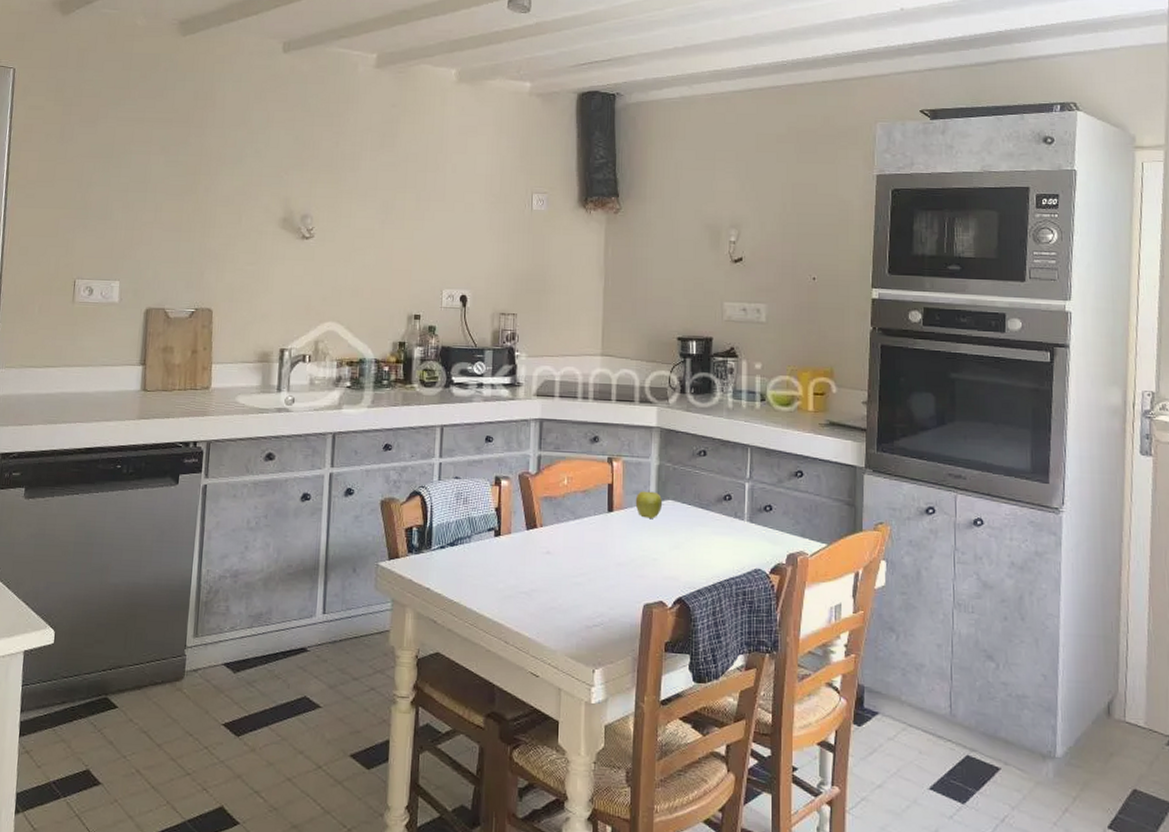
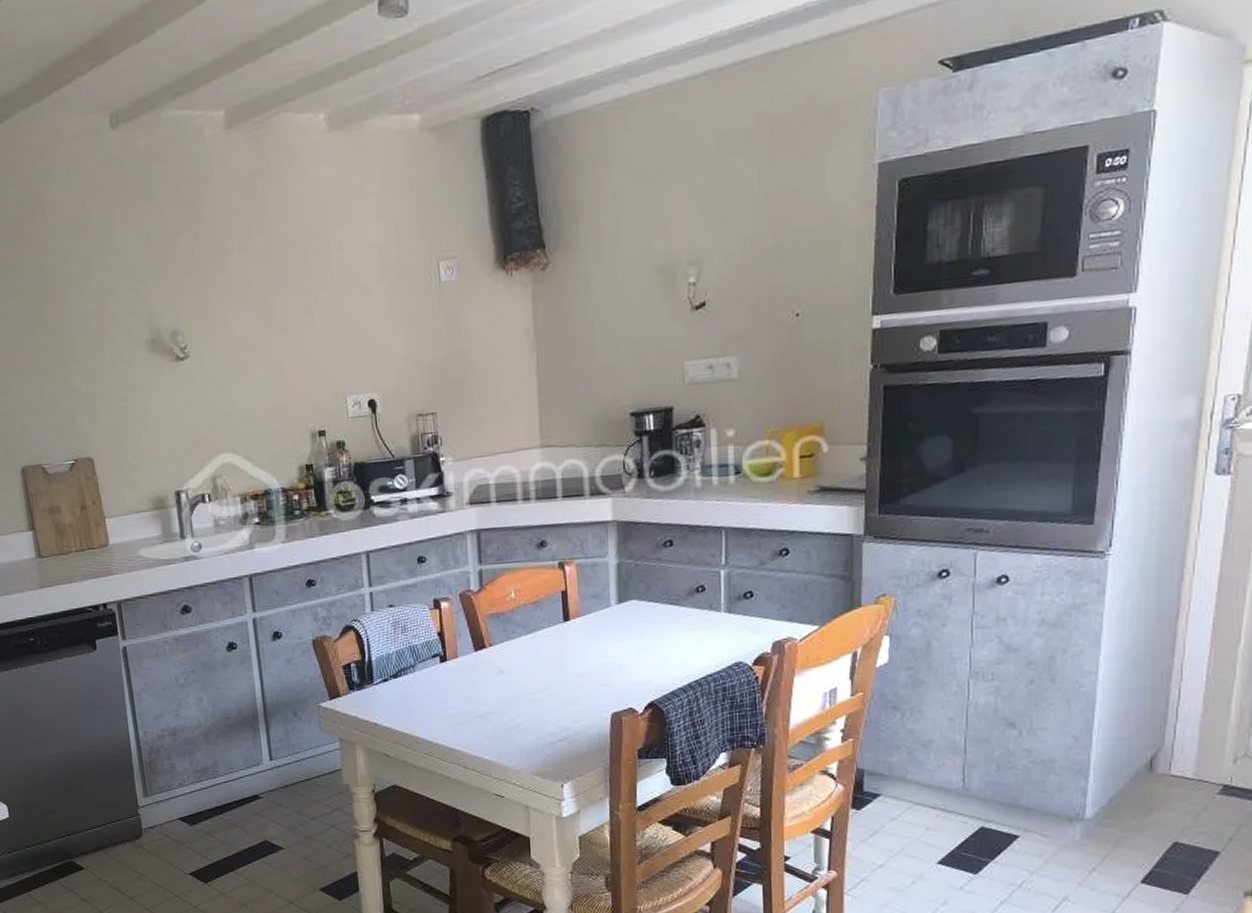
fruit: present [635,490,663,518] -> none [593,592,626,623]

